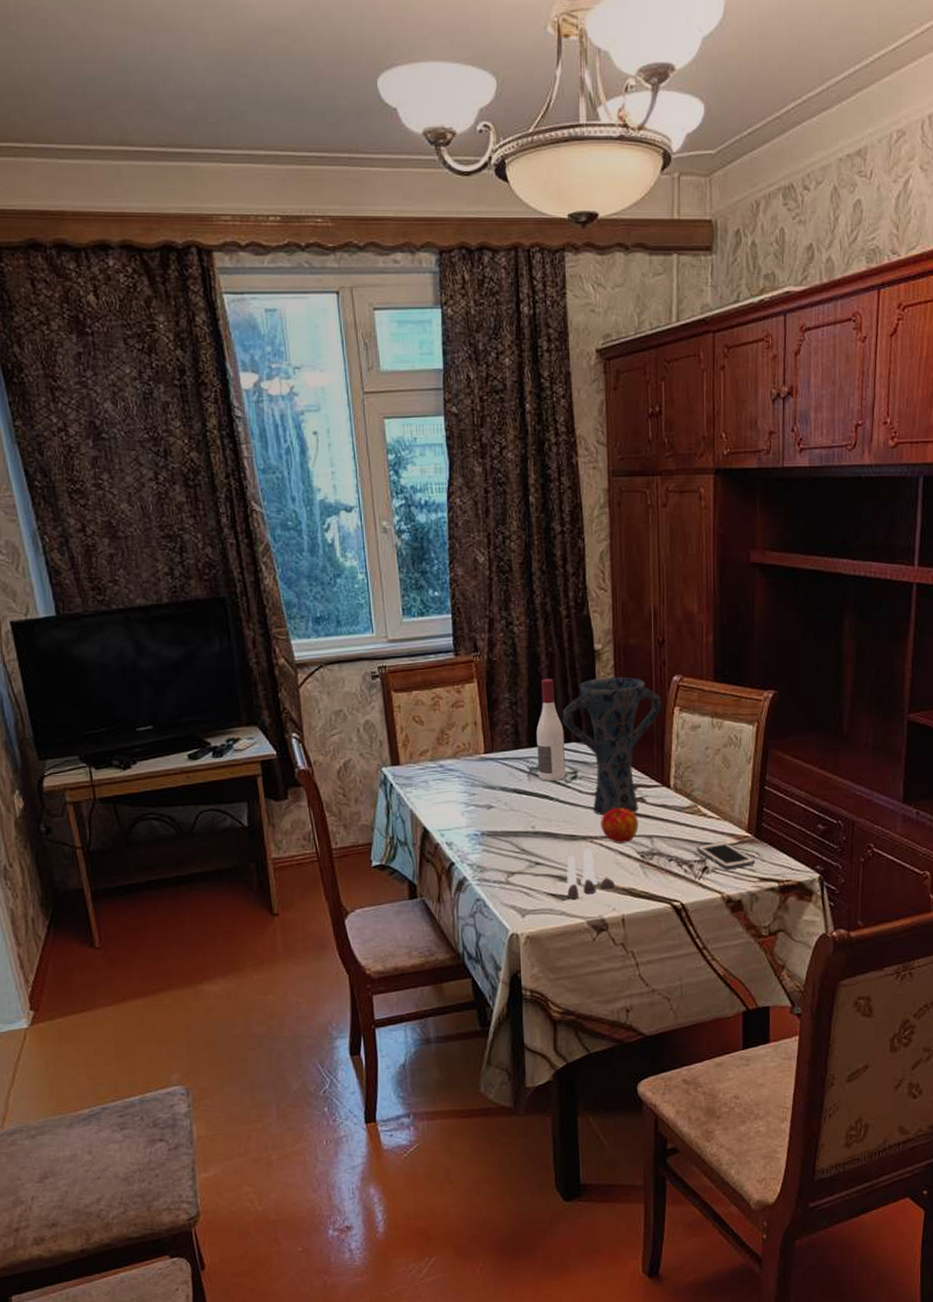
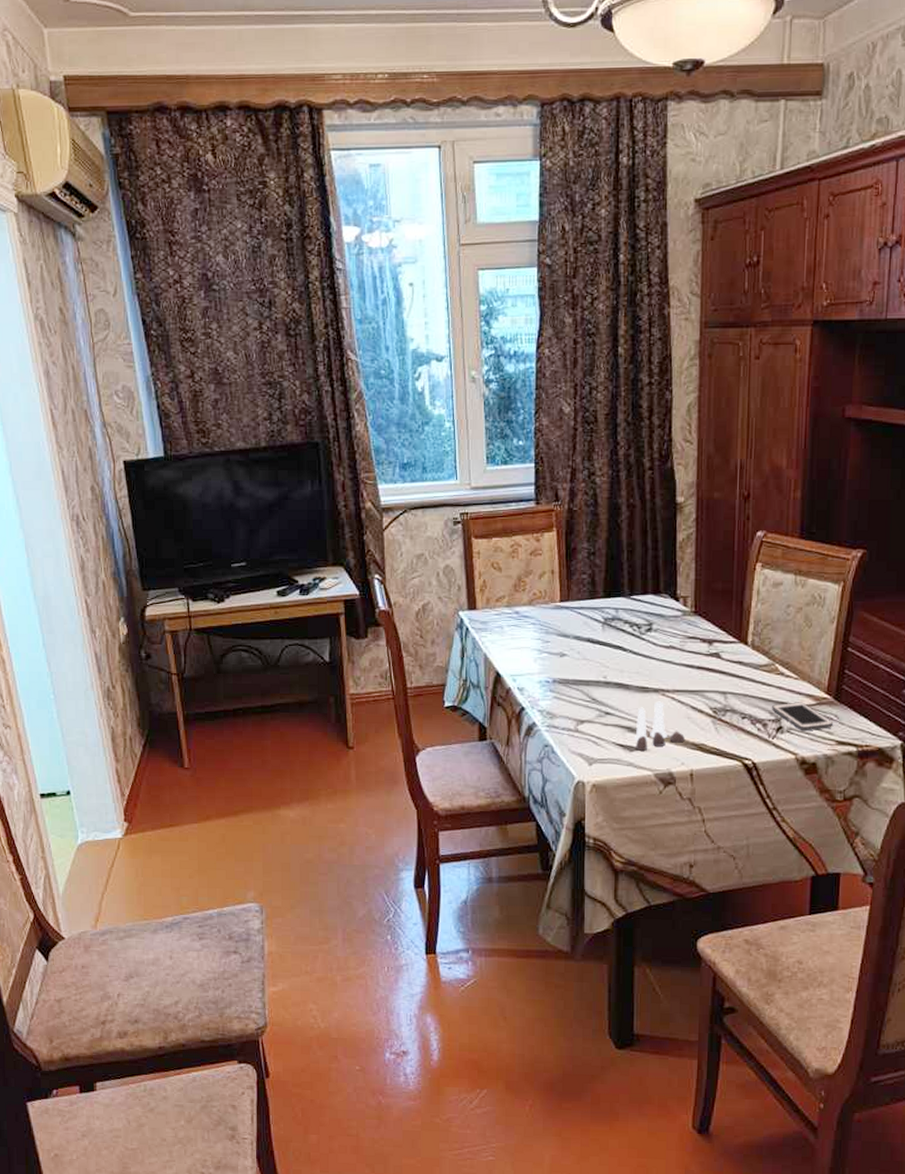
wine bottle: present [536,679,566,781] -> none [612,530,641,632]
vase: present [562,676,661,816] -> none [640,530,743,669]
apple: present [601,808,639,844] -> none [674,662,713,698]

